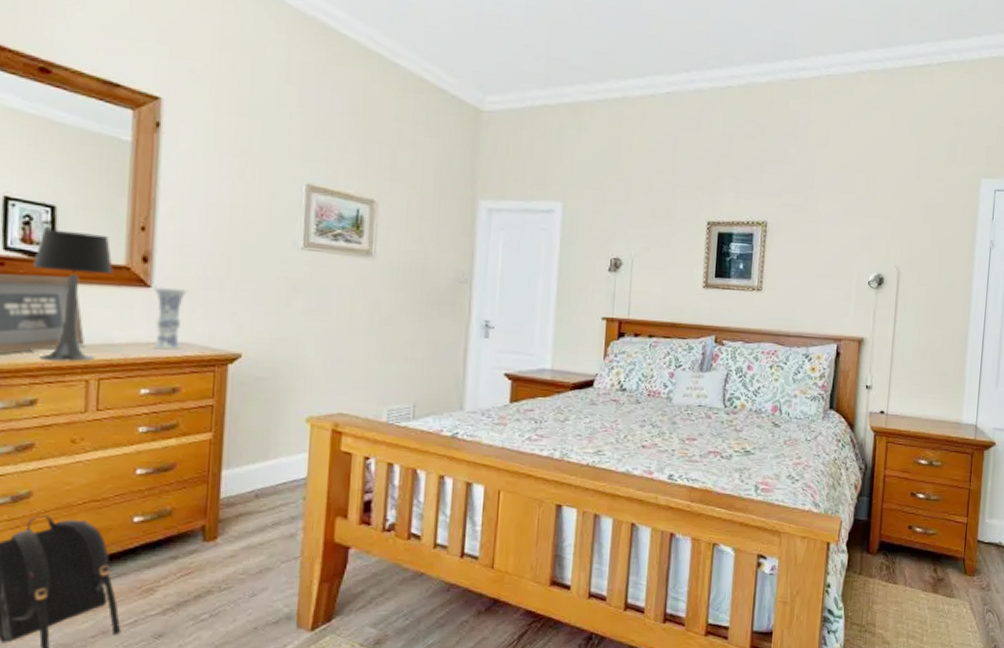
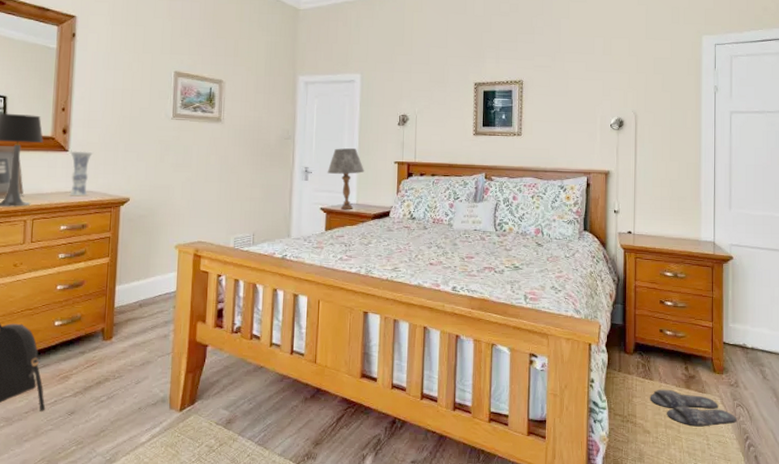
table lamp: none [514,297,564,377] -> present [327,148,365,210]
slippers: none [892,594,986,636] -> present [650,389,737,427]

